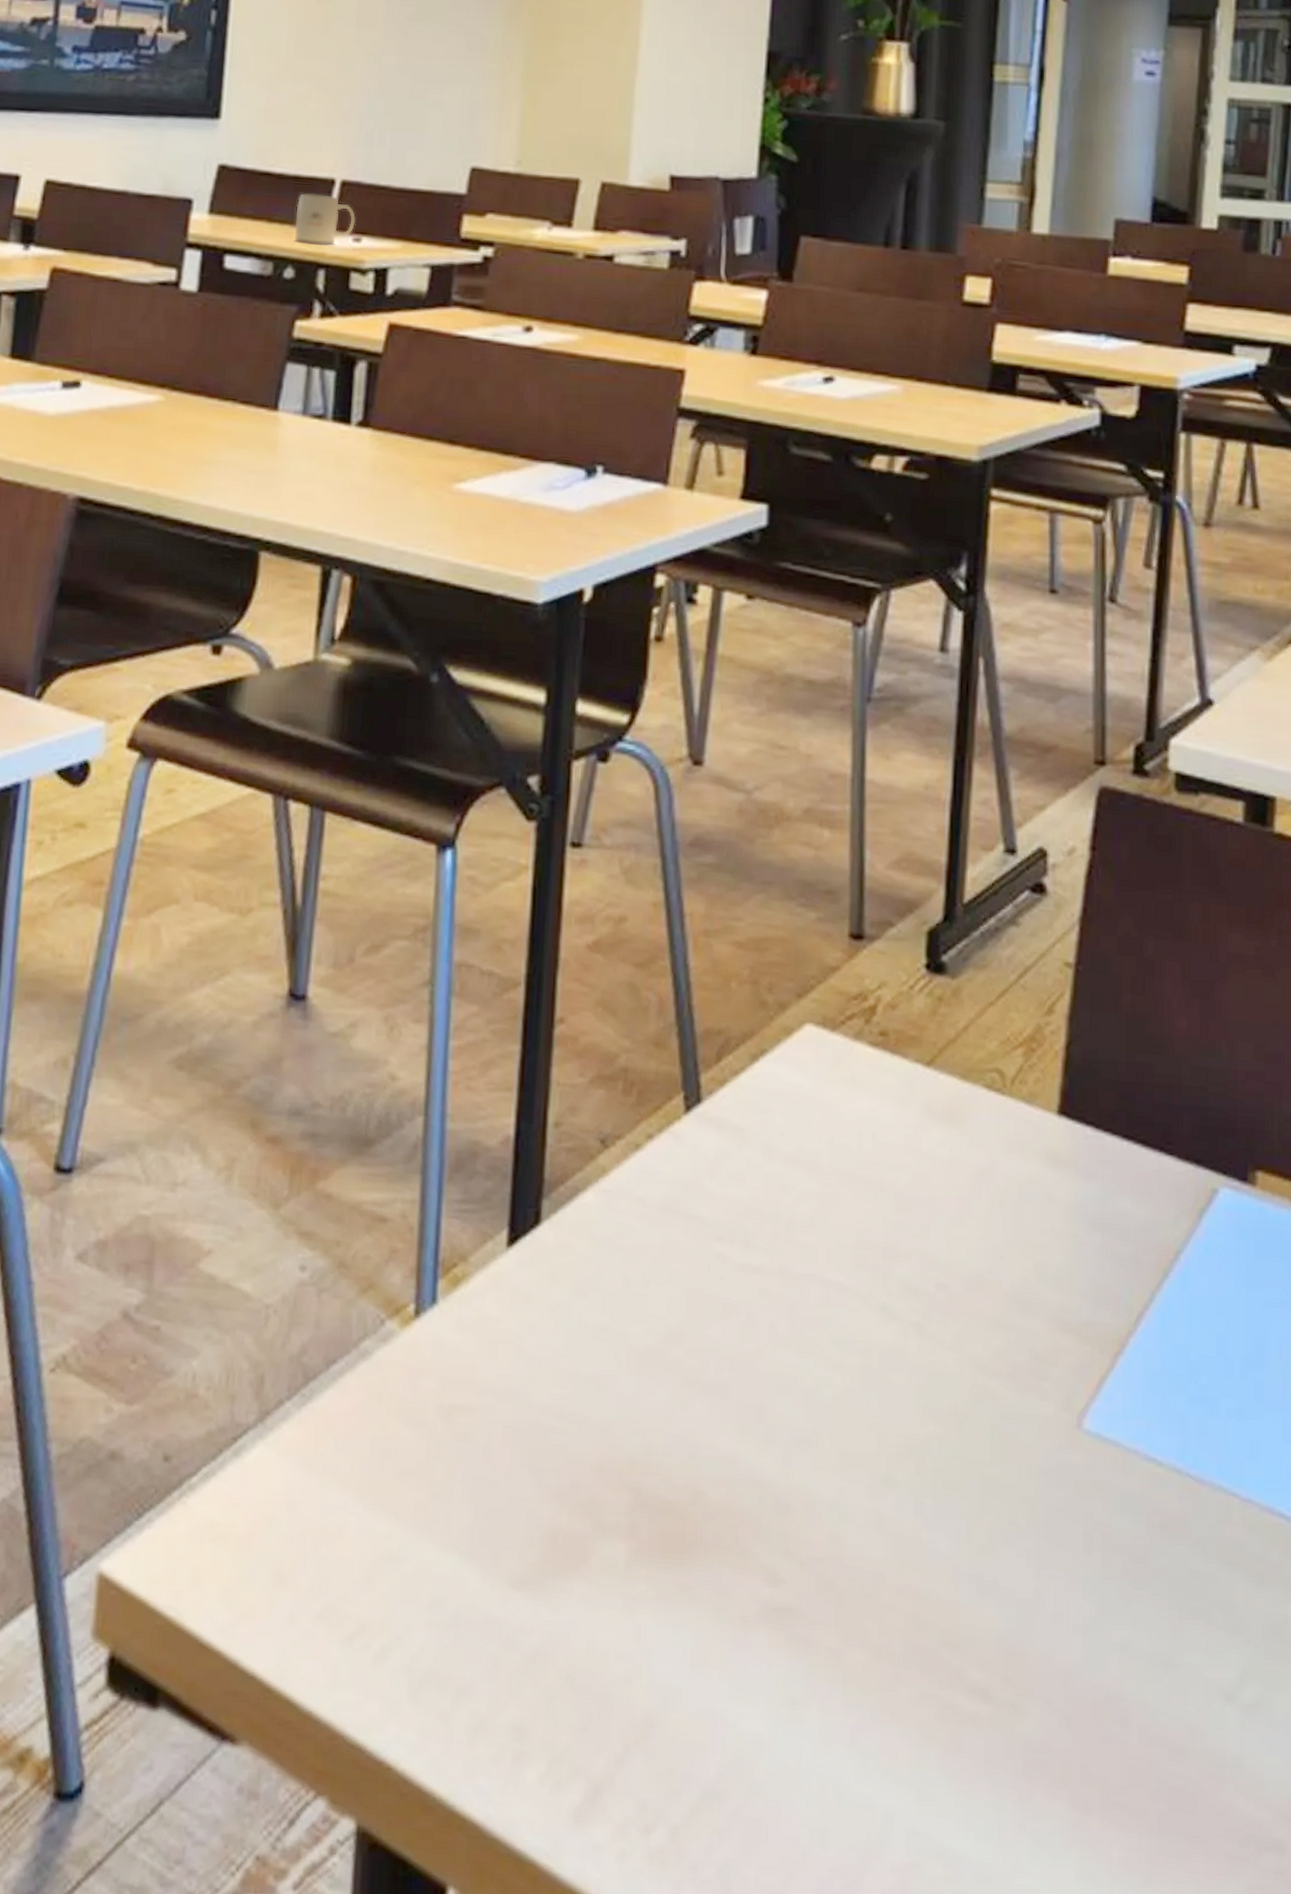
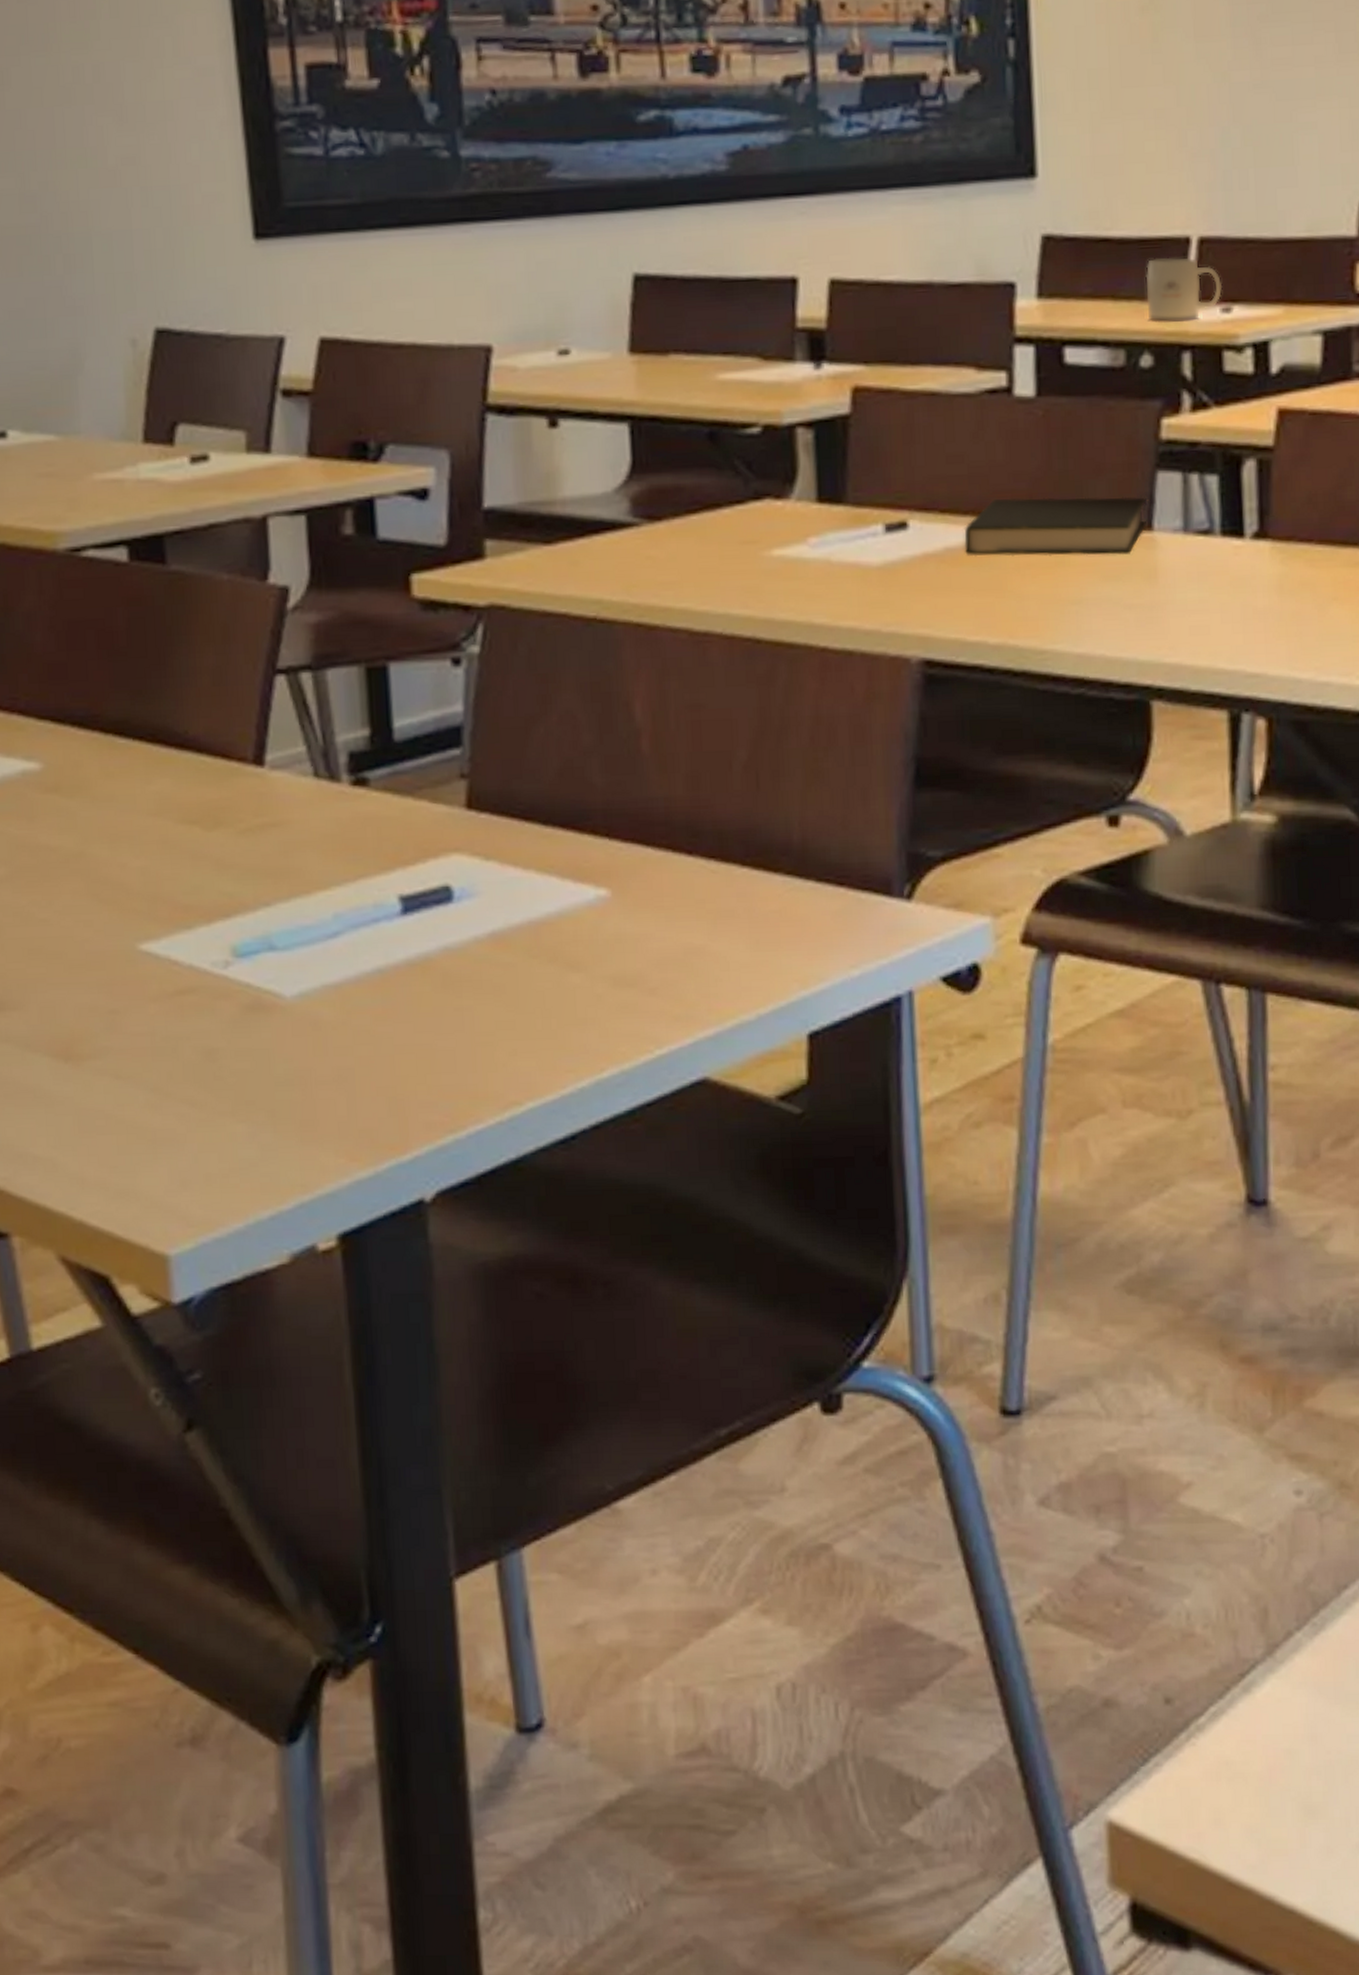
book: none [124,371,275,428] -> present [964,497,1146,557]

